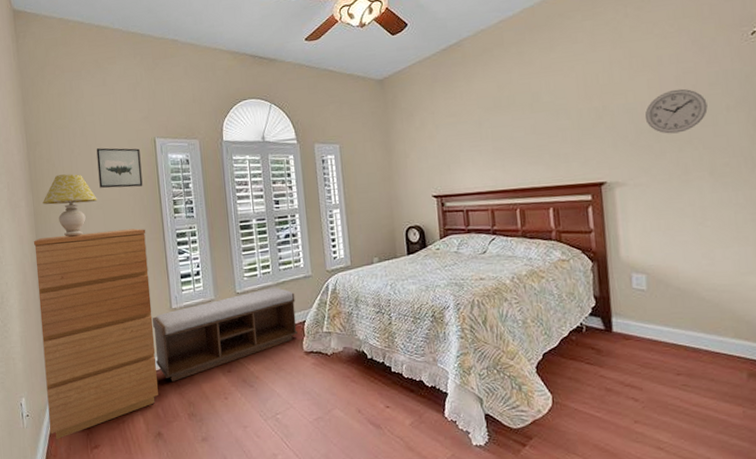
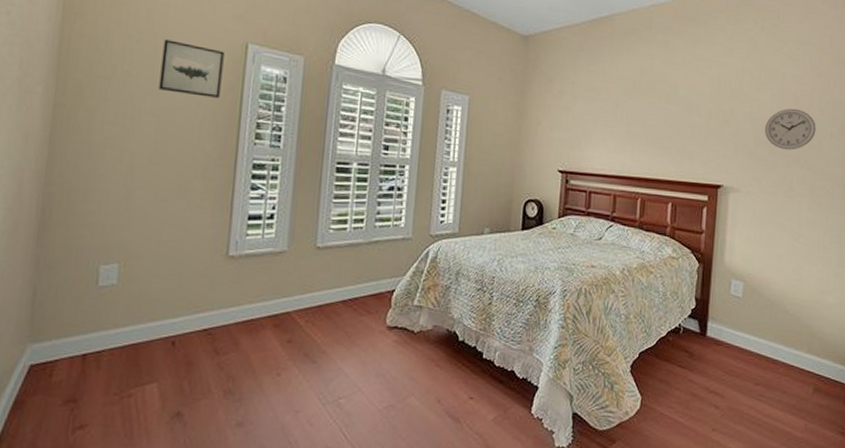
dresser: present [34,228,158,440] -> none [13,139,213,415]
table lamp: present [42,174,97,238] -> none [69,62,152,147]
bench: present [153,287,298,381] -> none [192,246,388,348]

